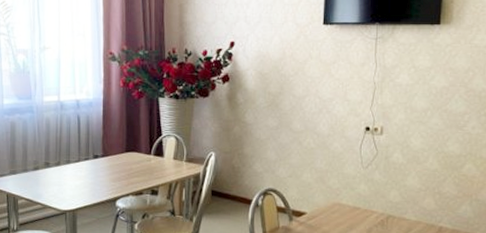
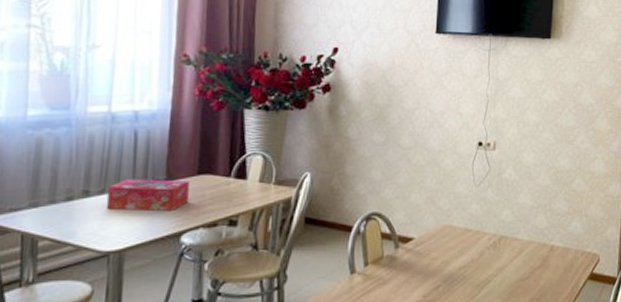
tissue box: none [61,154,120,181] -> present [106,179,190,212]

